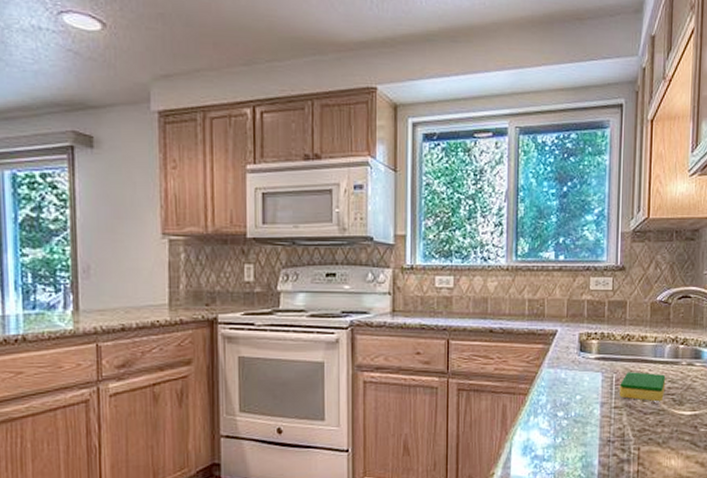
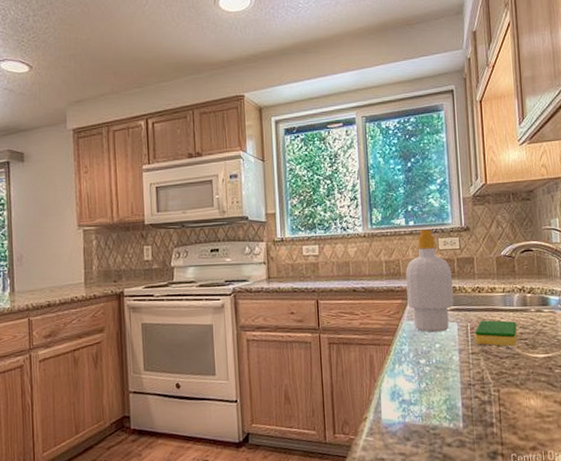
soap bottle: none [550,266,601,383] -> present [405,229,454,333]

